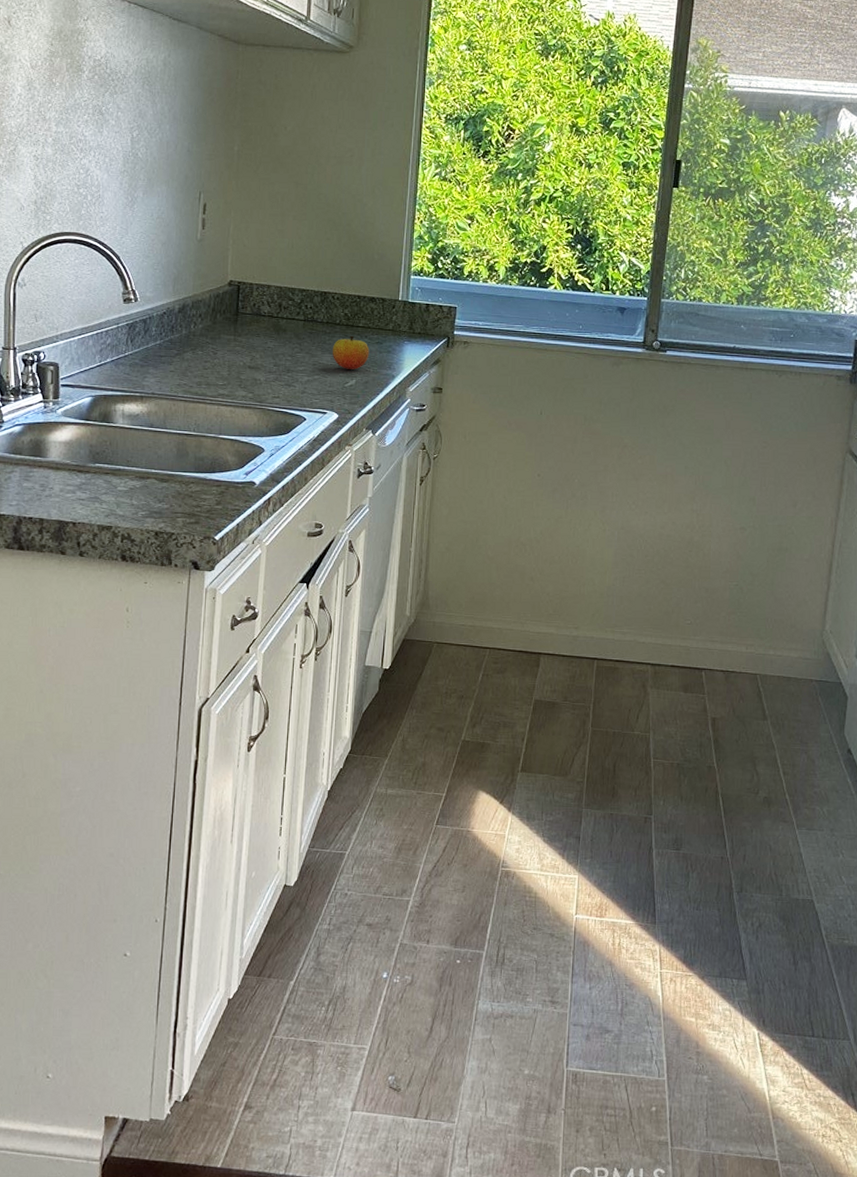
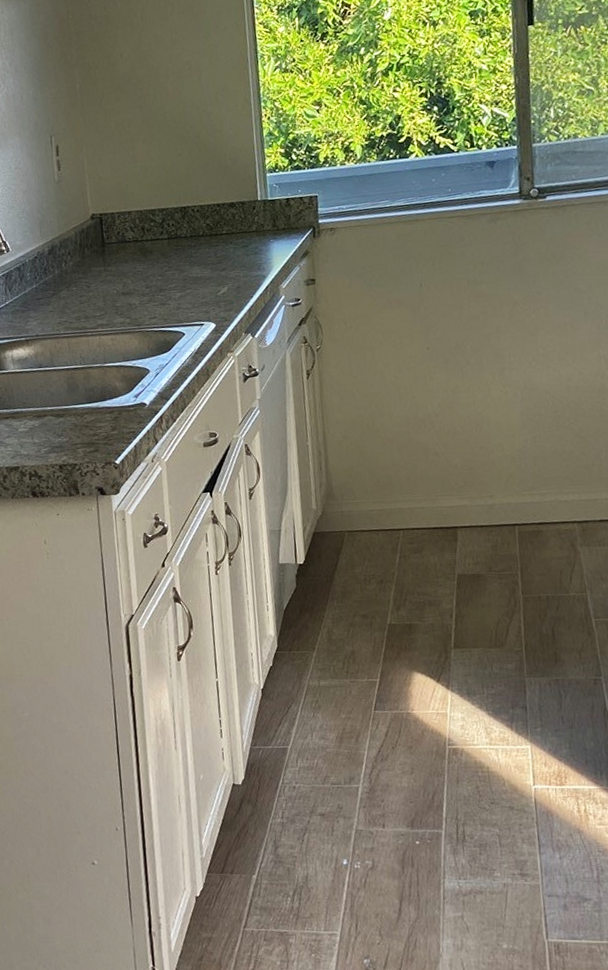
apple: present [332,335,370,369] -> none [199,244,237,278]

